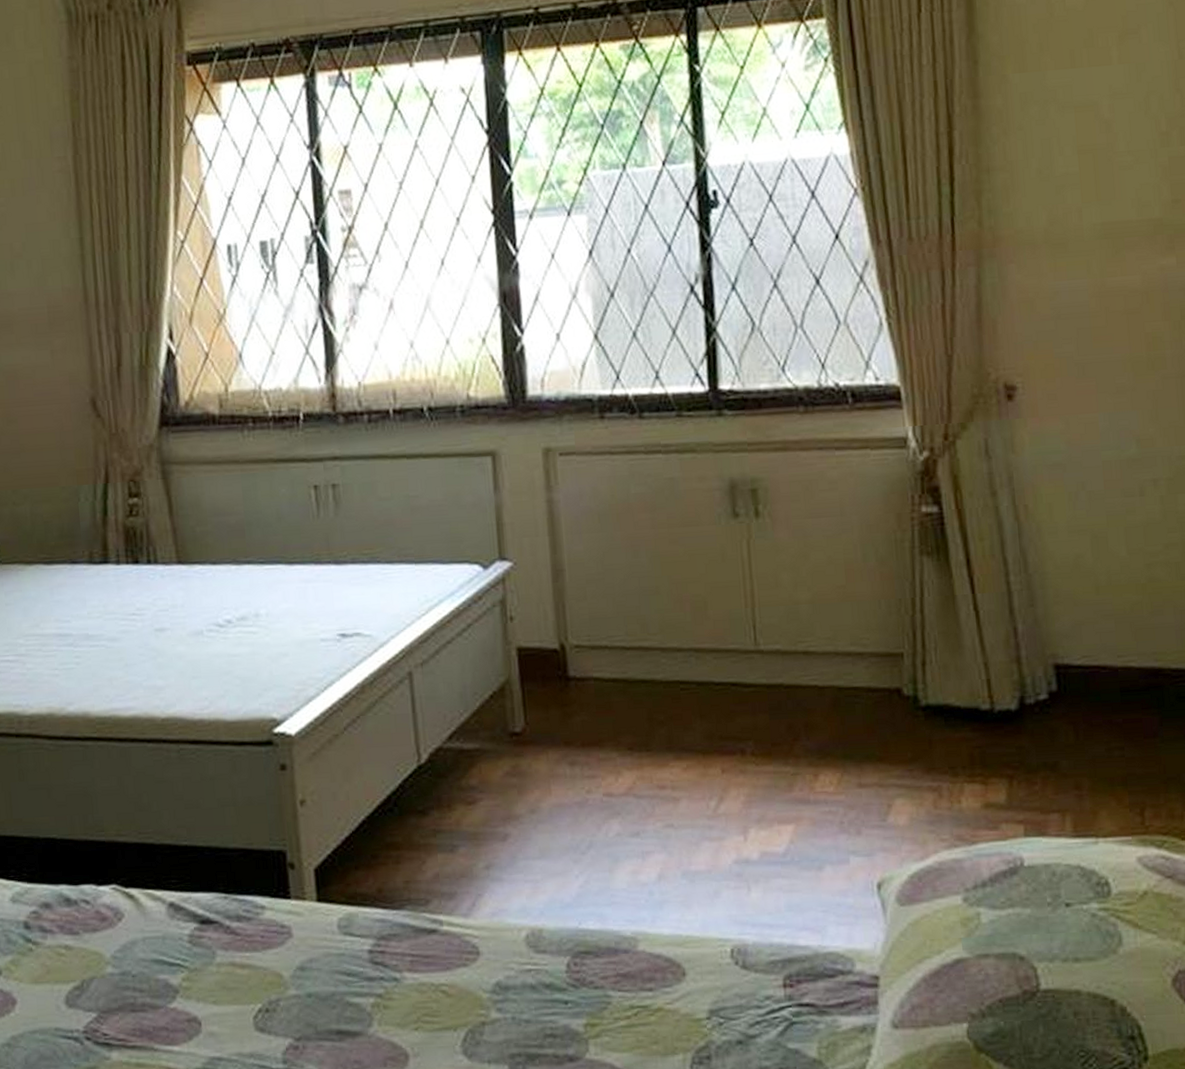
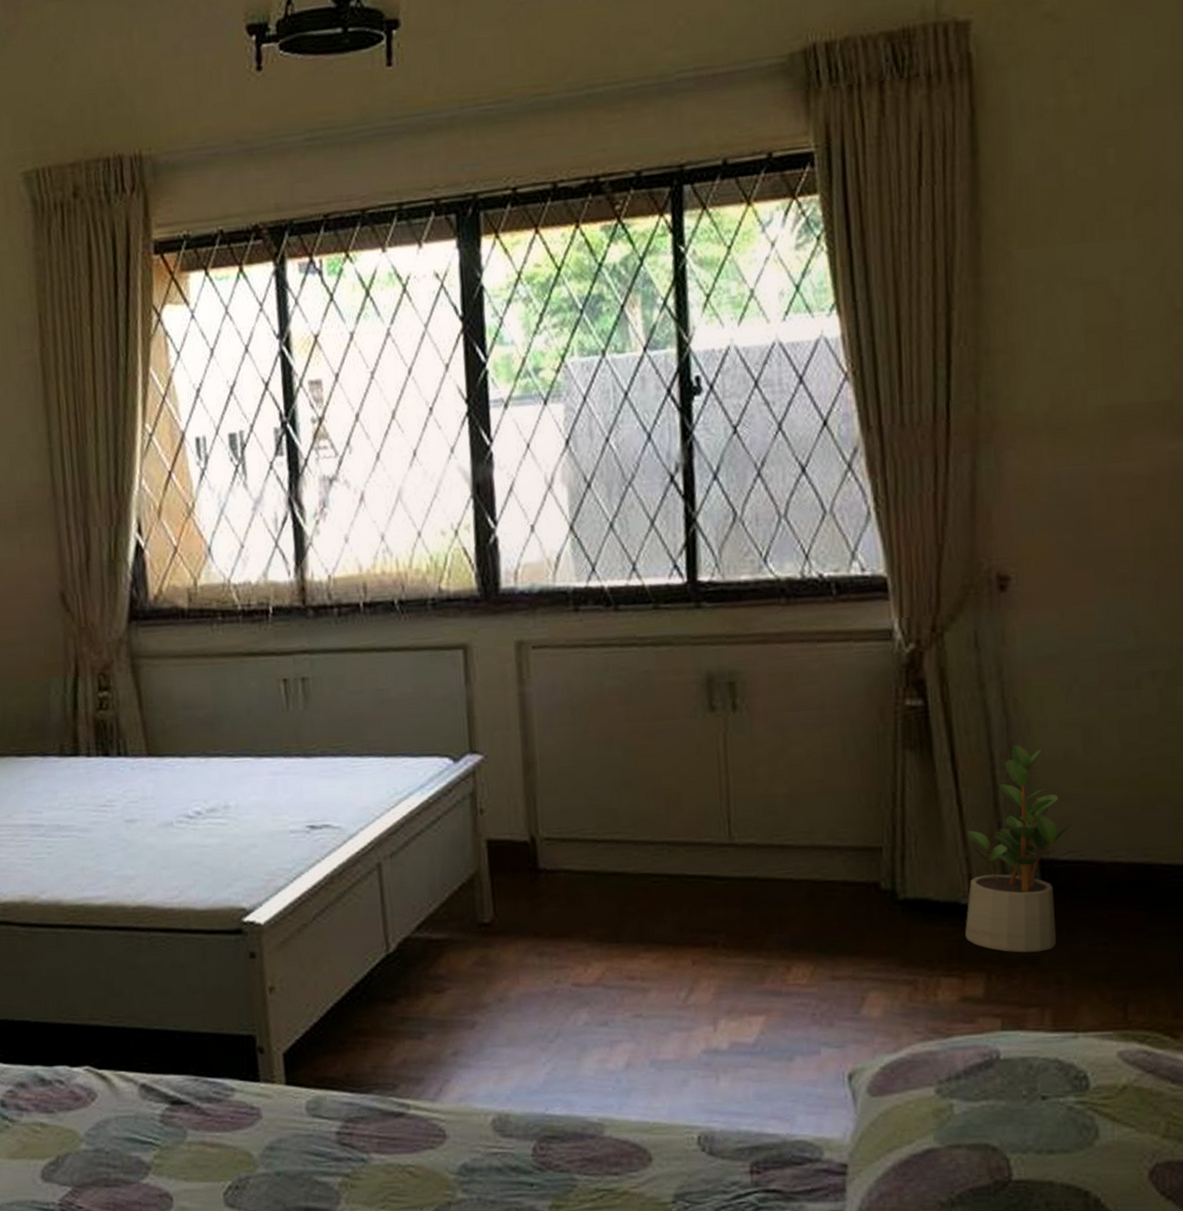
potted plant: none [983,551,1085,758] -> present [965,745,1073,953]

